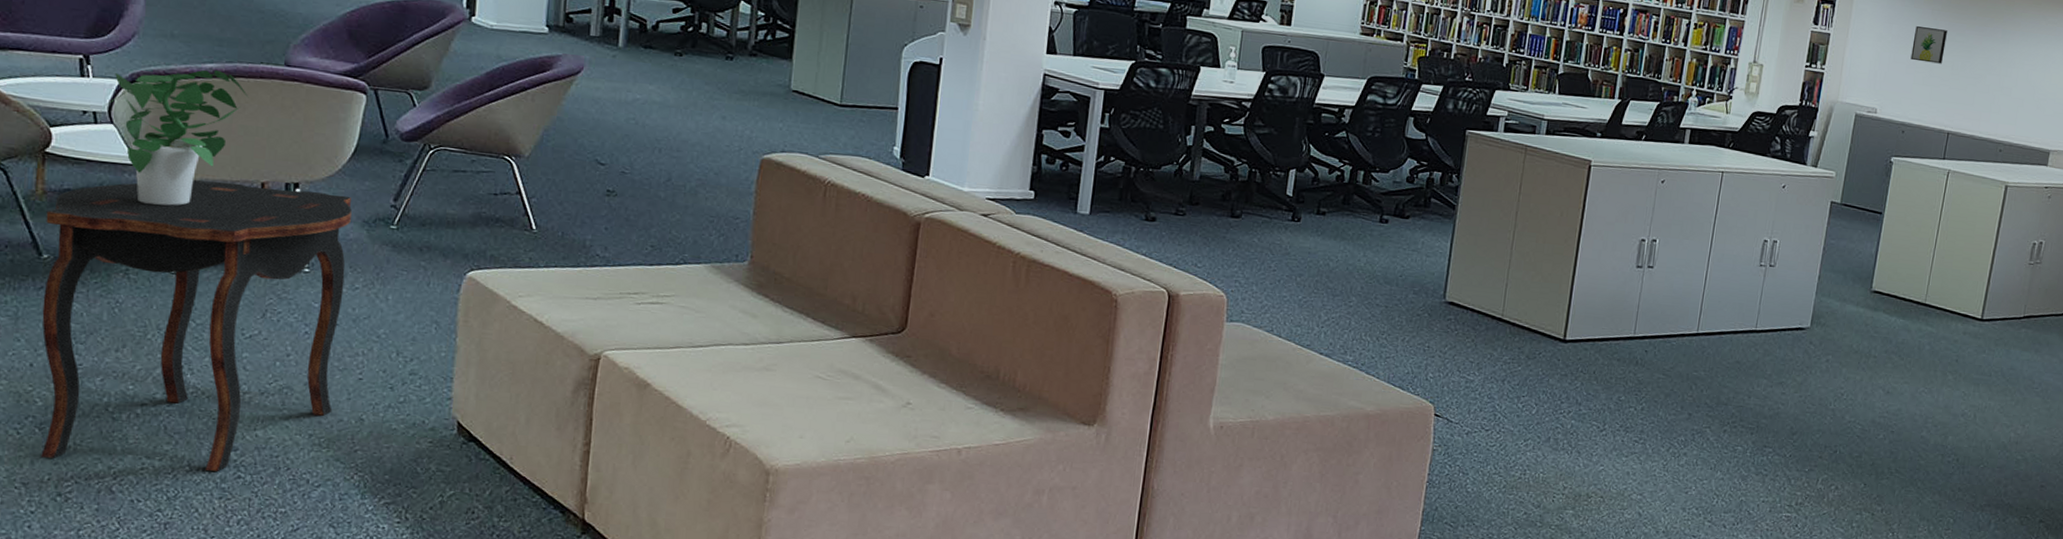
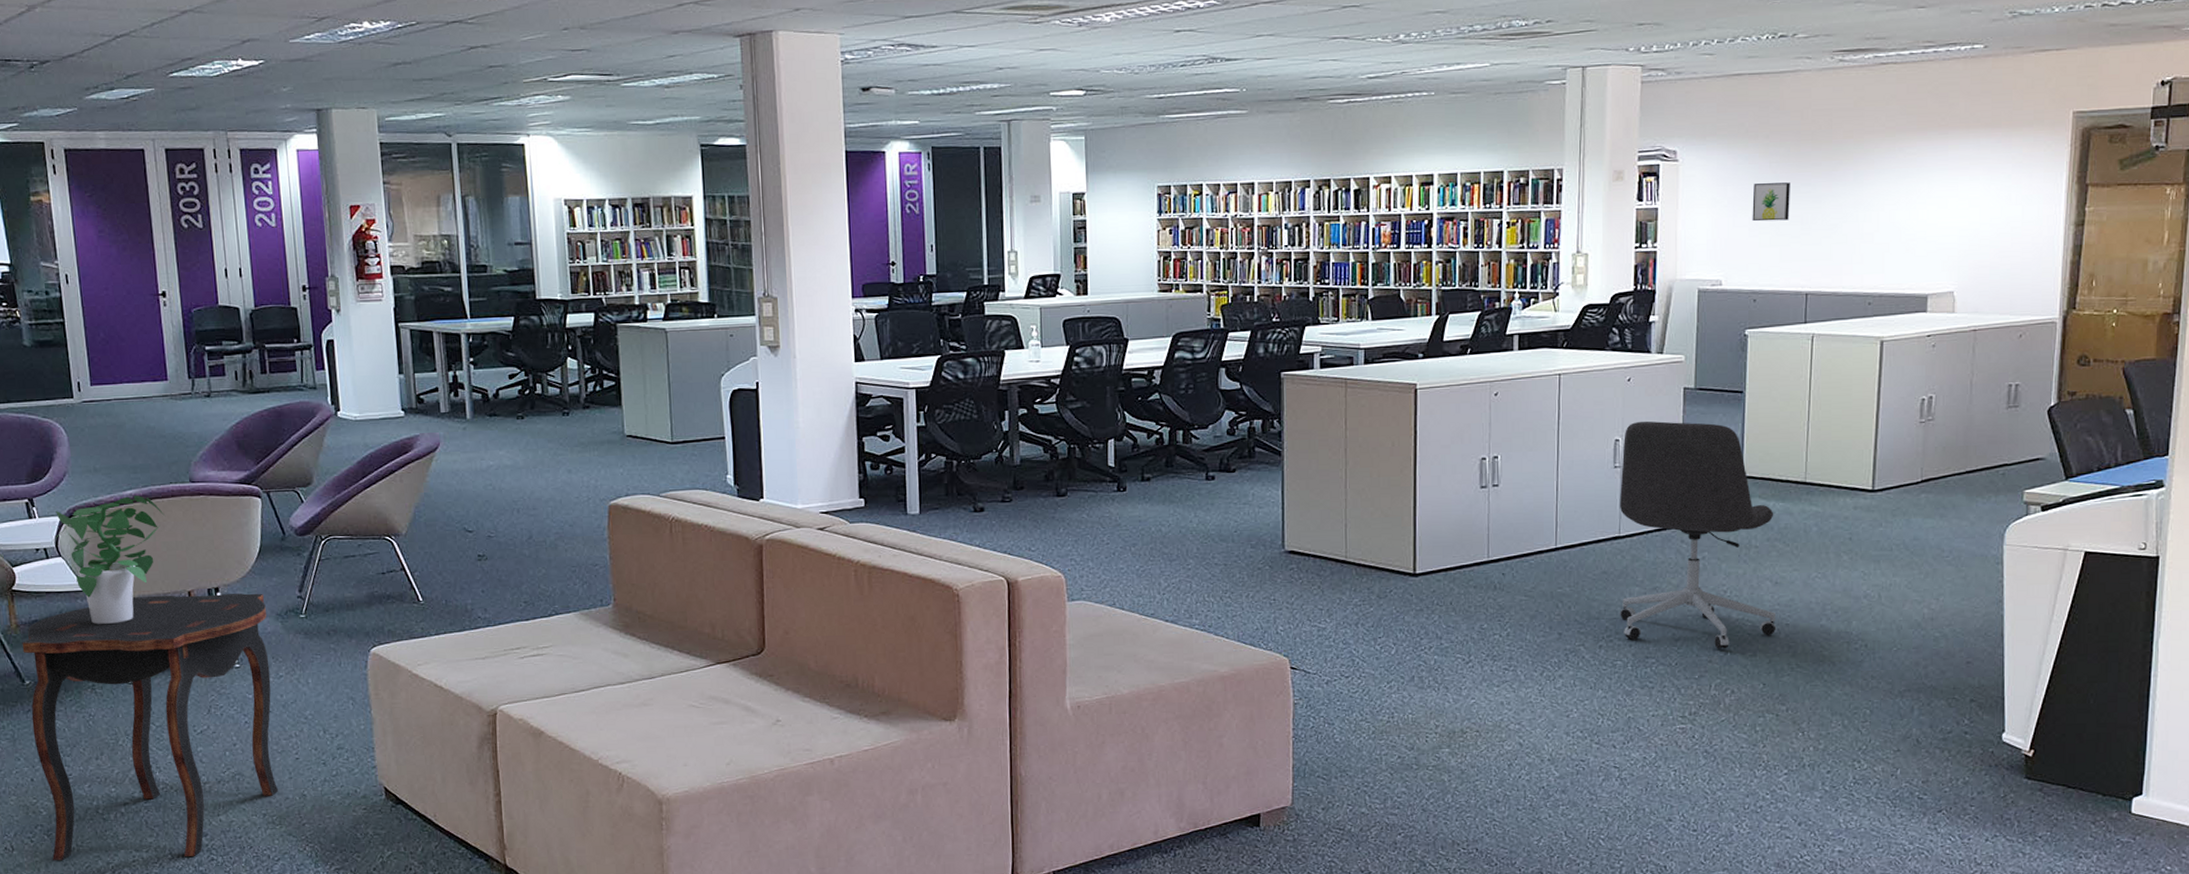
office chair: none [1746,226,1894,448] -> present [1619,421,1777,649]

